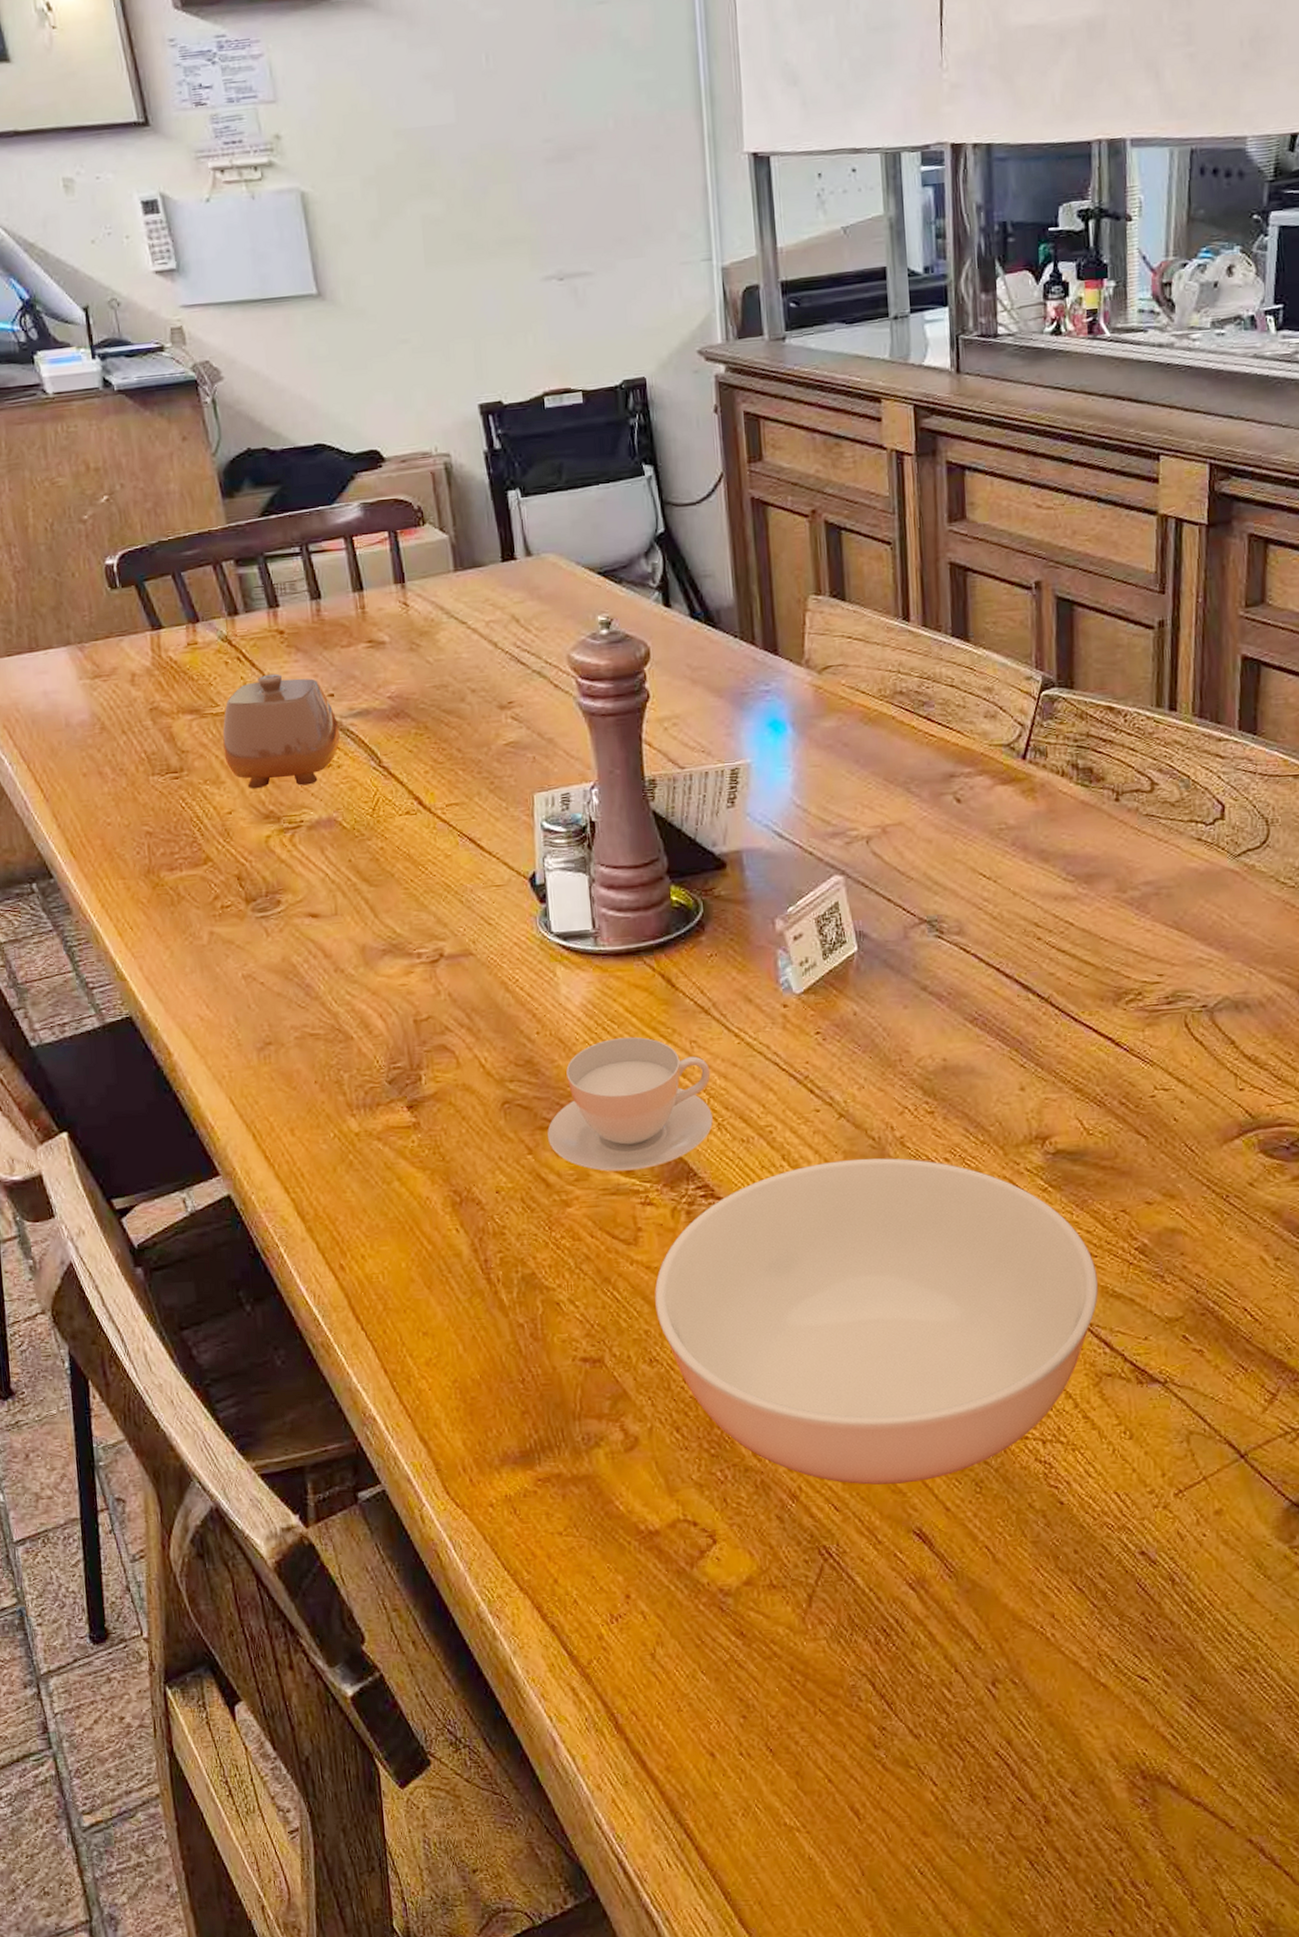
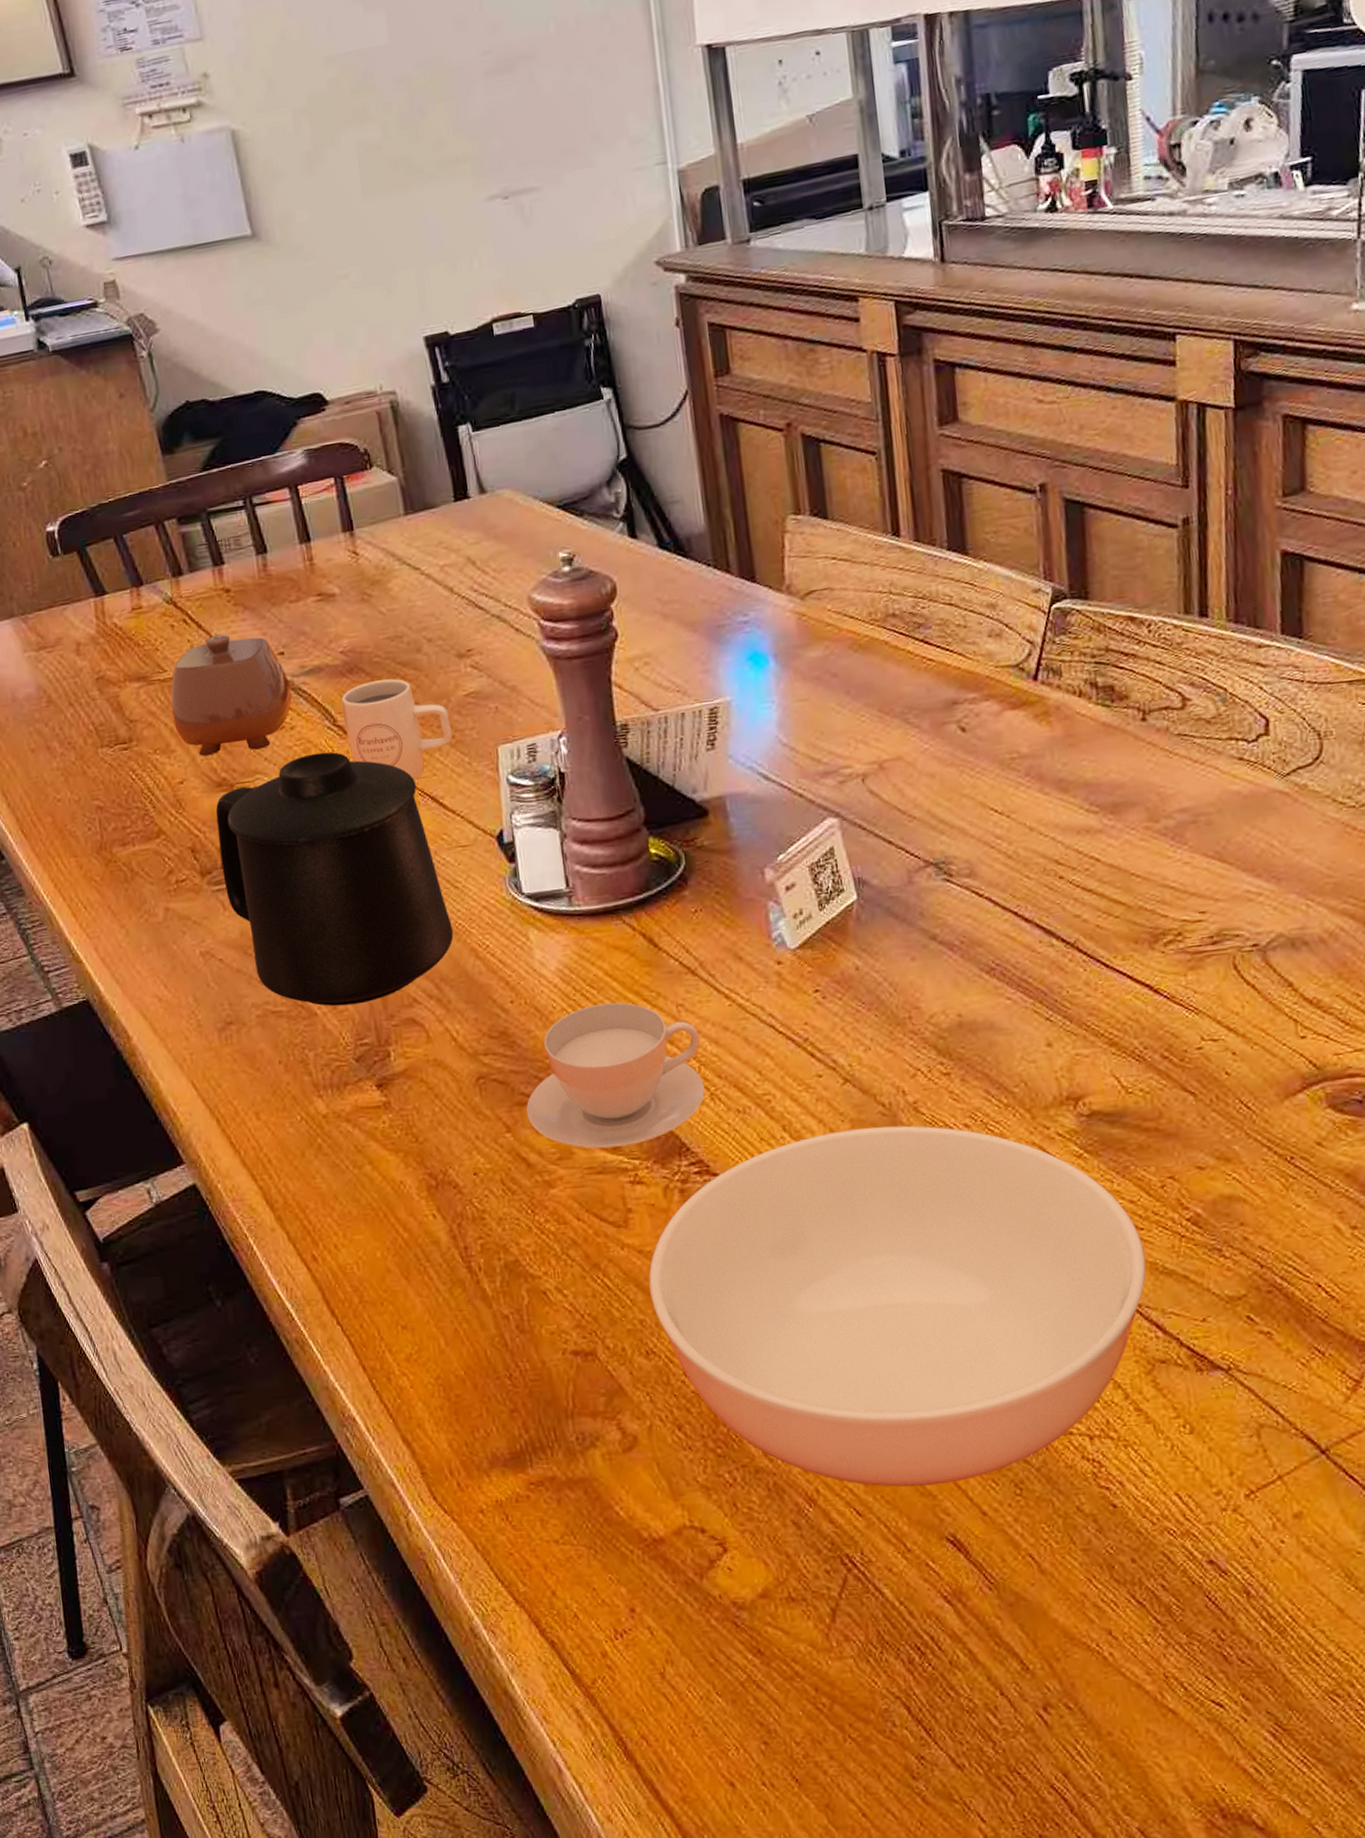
mug: none [262,791,485,1031] -> present [215,751,454,1007]
mug: none [387,725,492,821] -> present [341,679,453,780]

